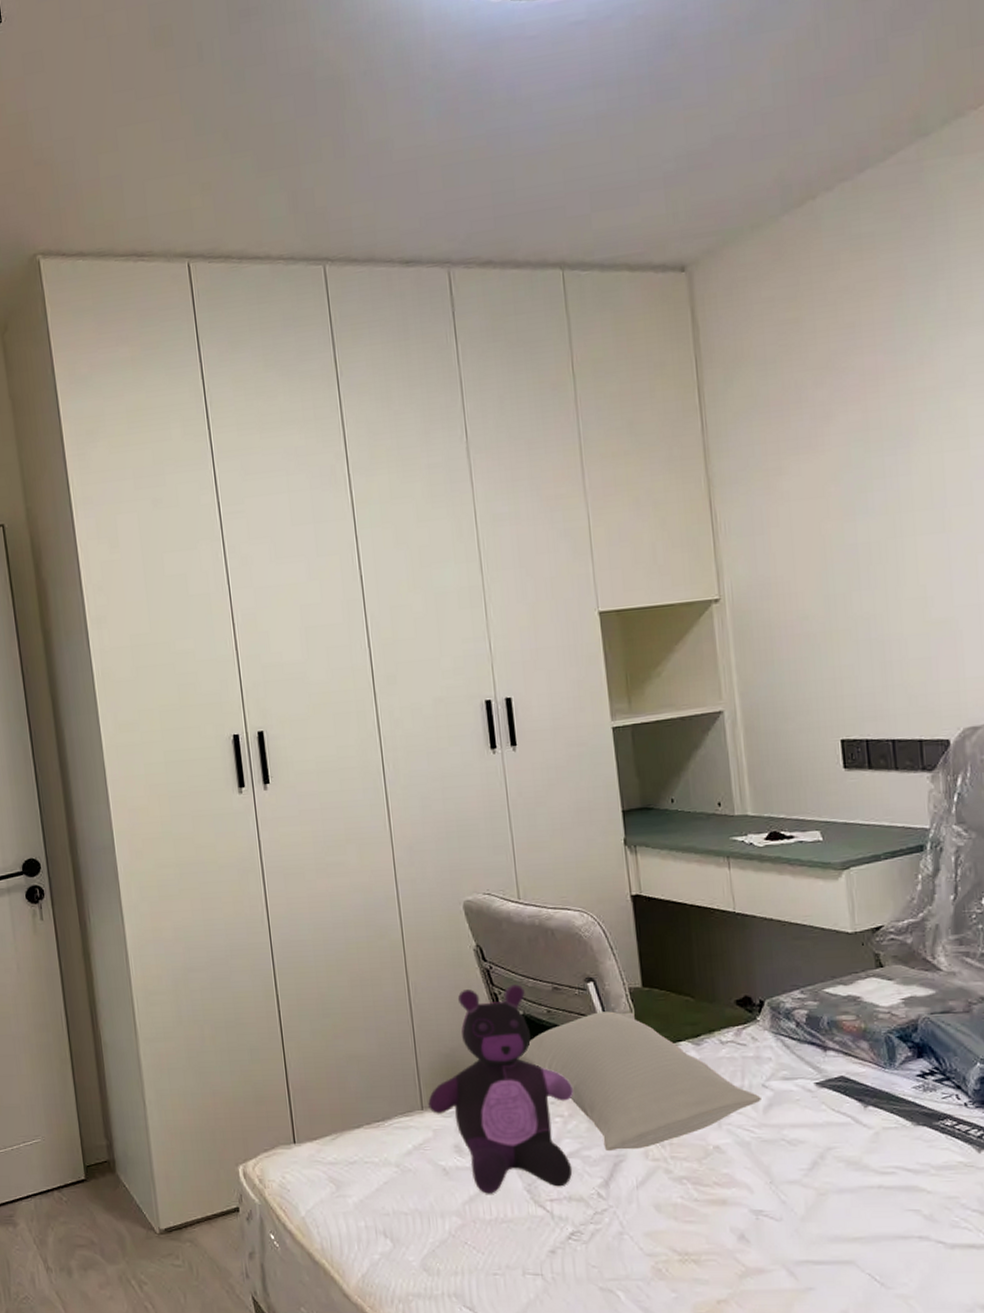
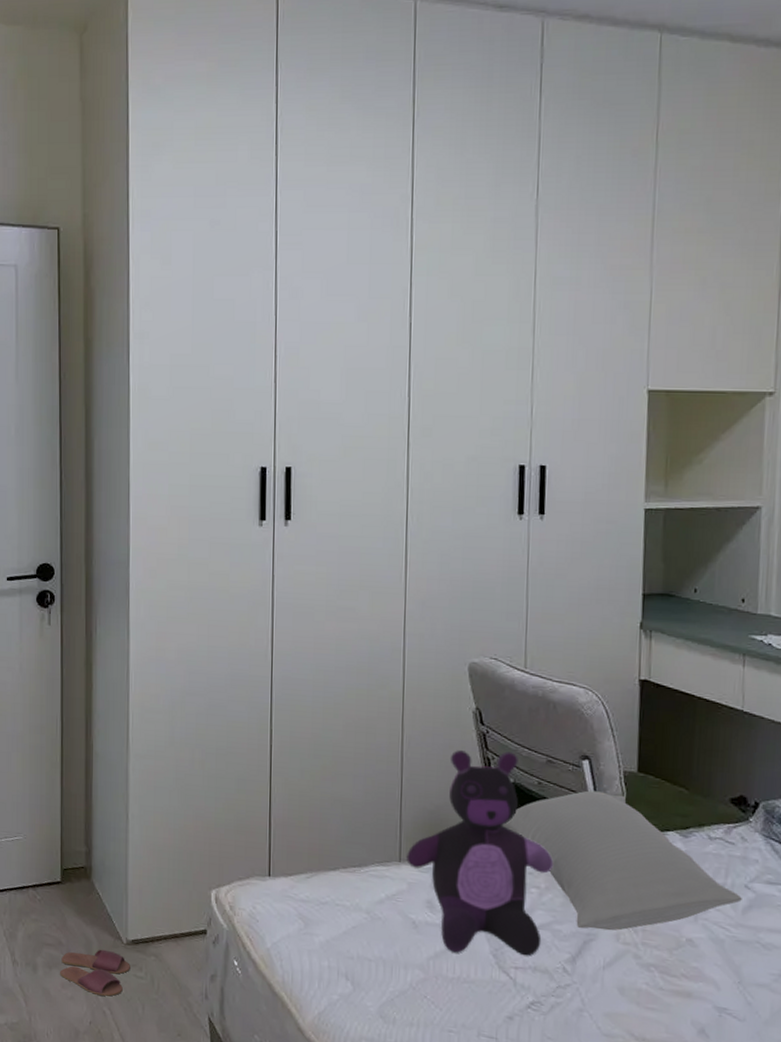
slippers: none [95,1242,167,1290] -> present [60,949,130,996]

